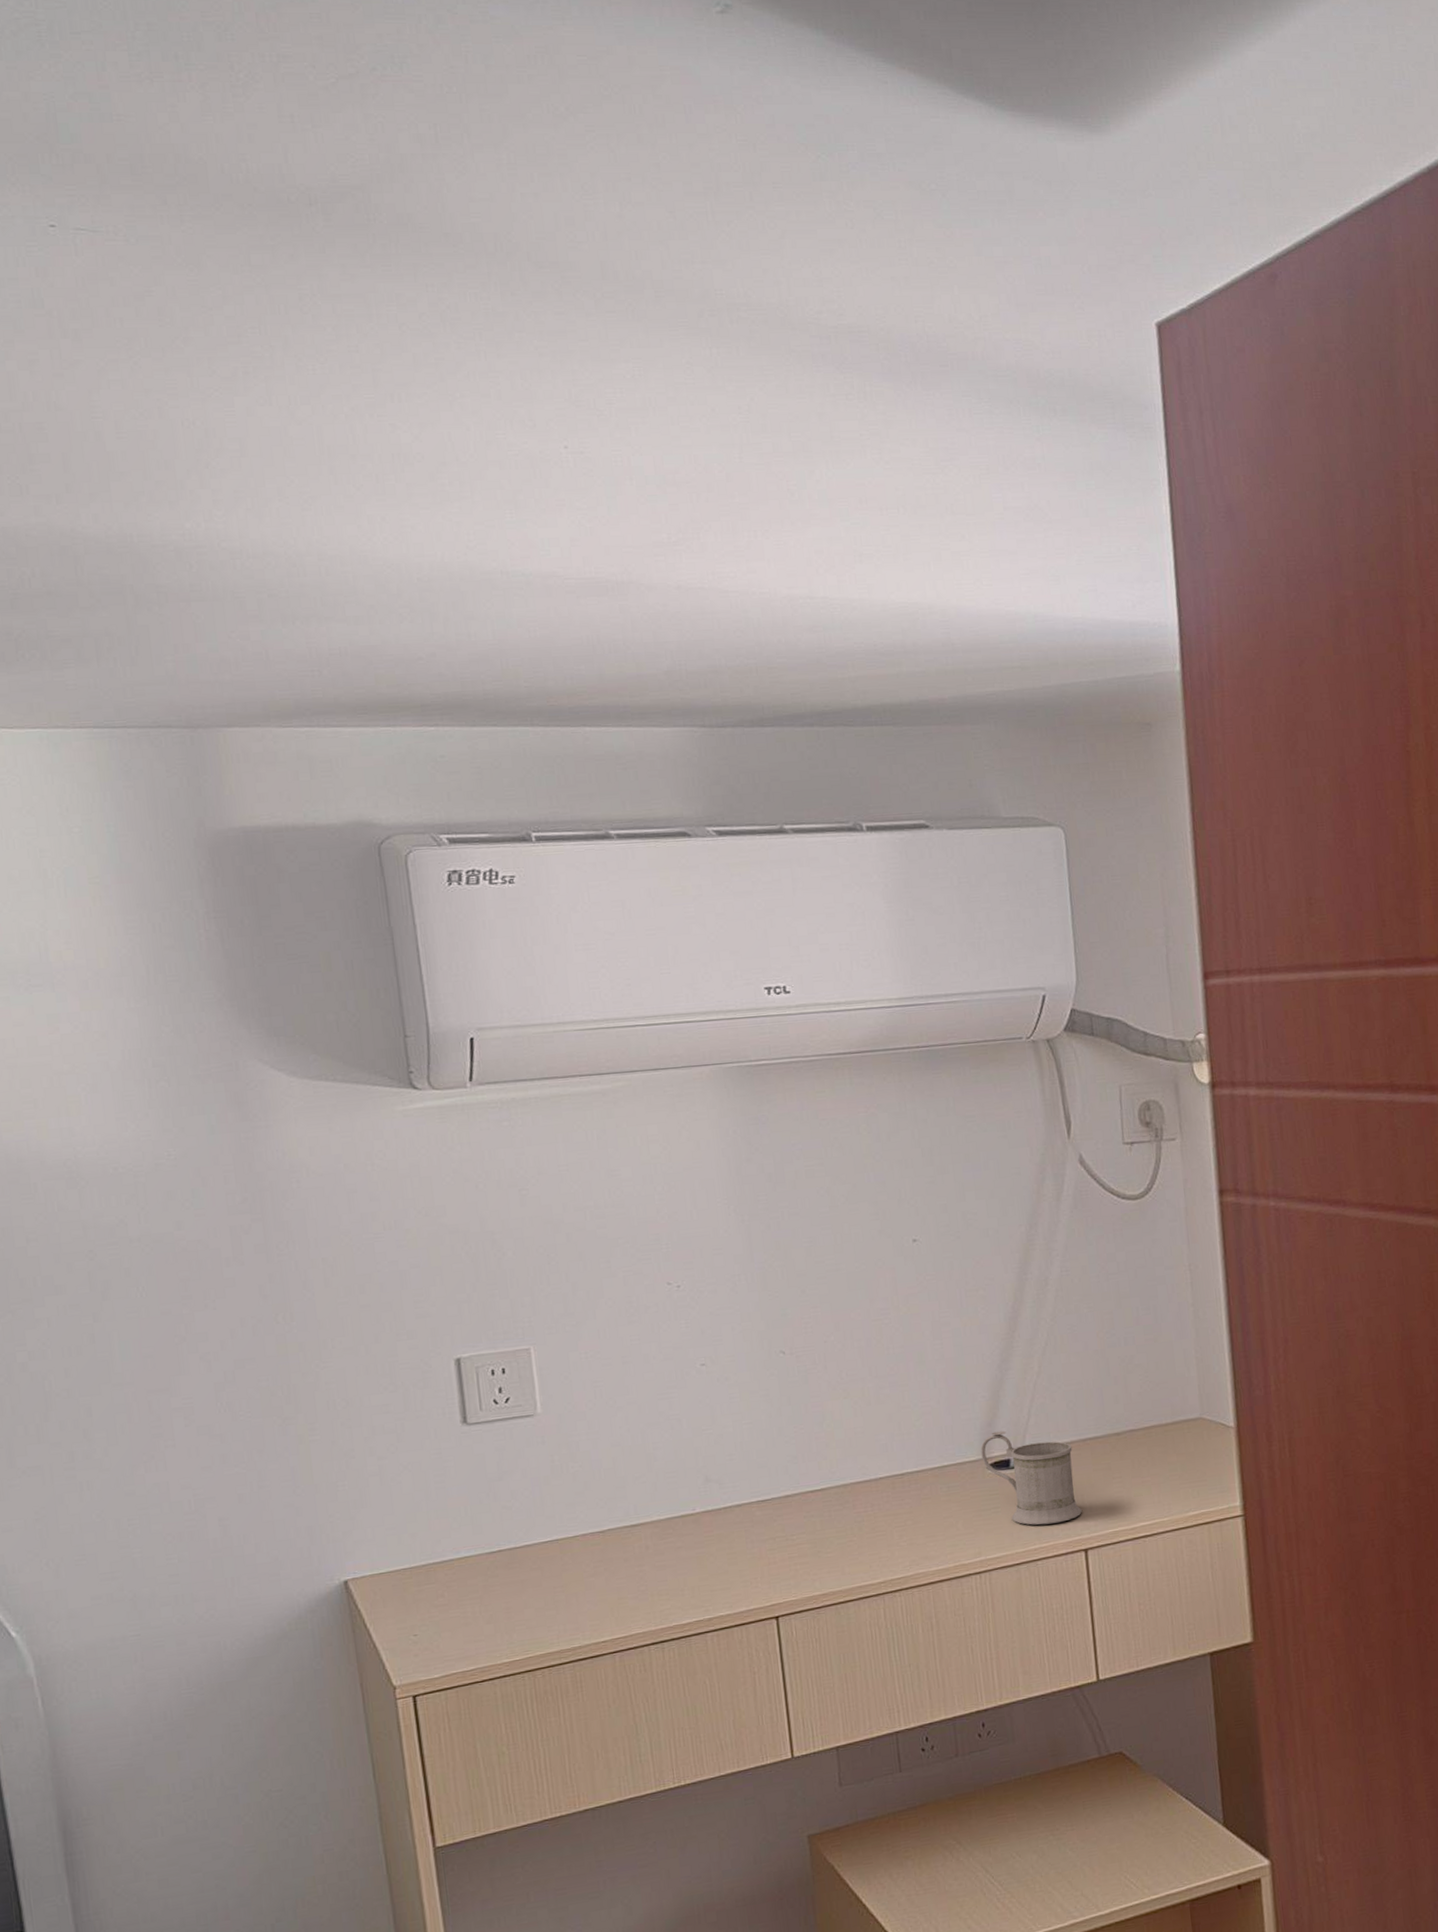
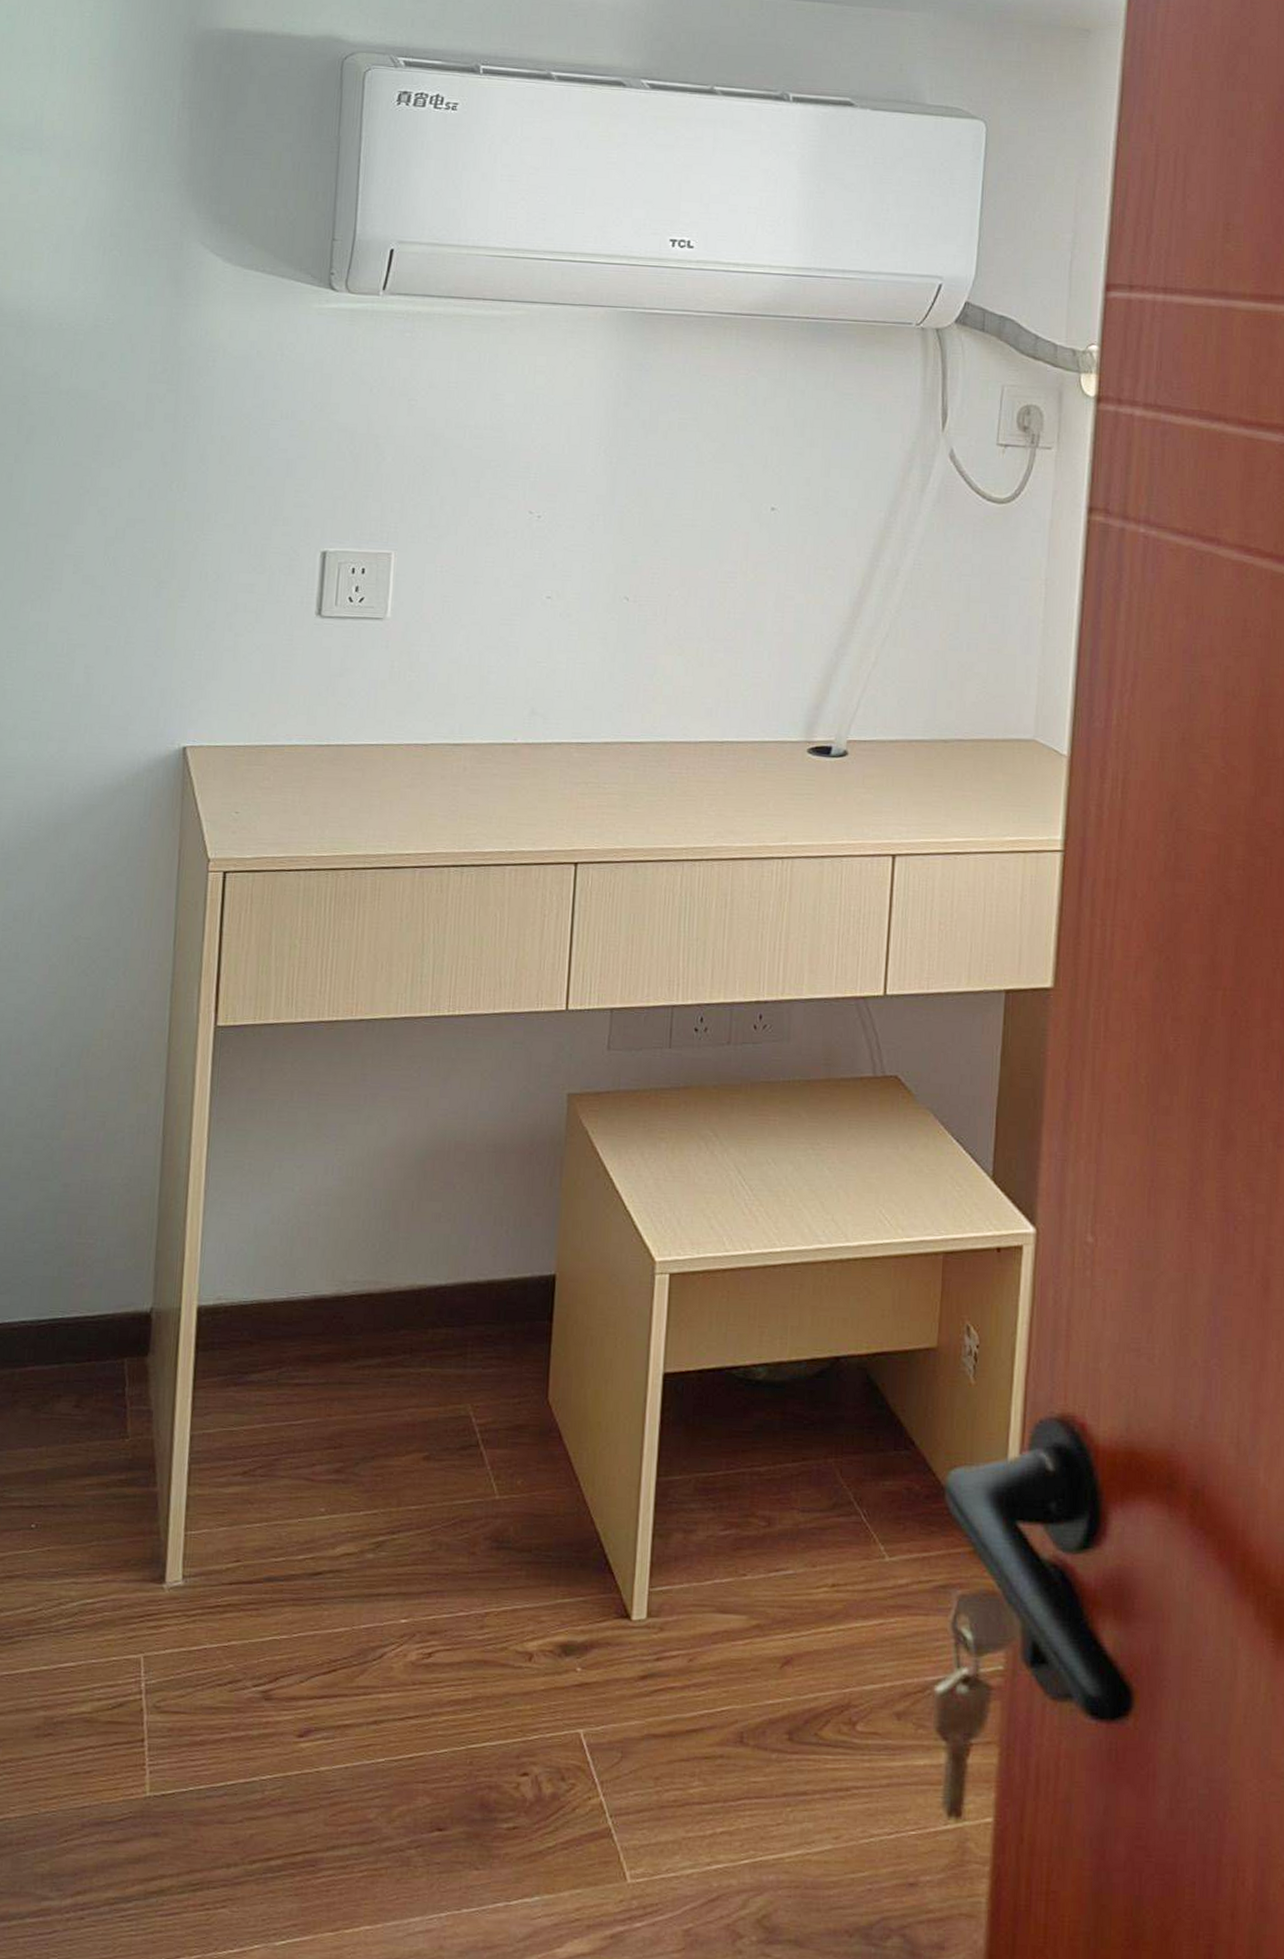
mug: present [980,1430,1082,1525] -> none [803,715,897,822]

